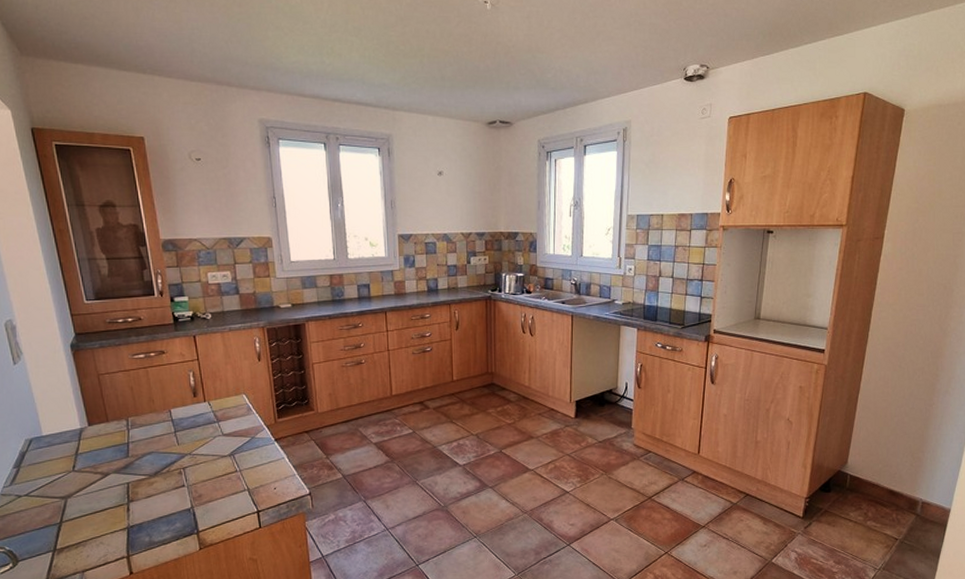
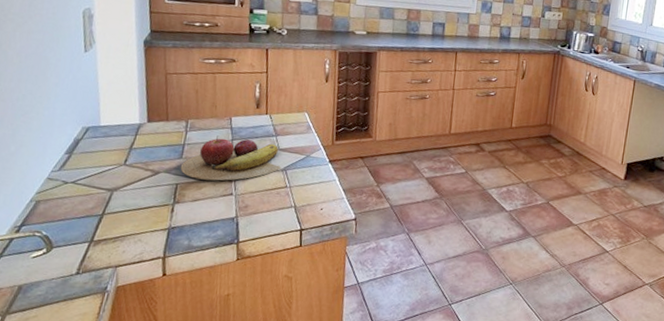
fruit: none [128,429,228,475] -> present [180,135,281,181]

